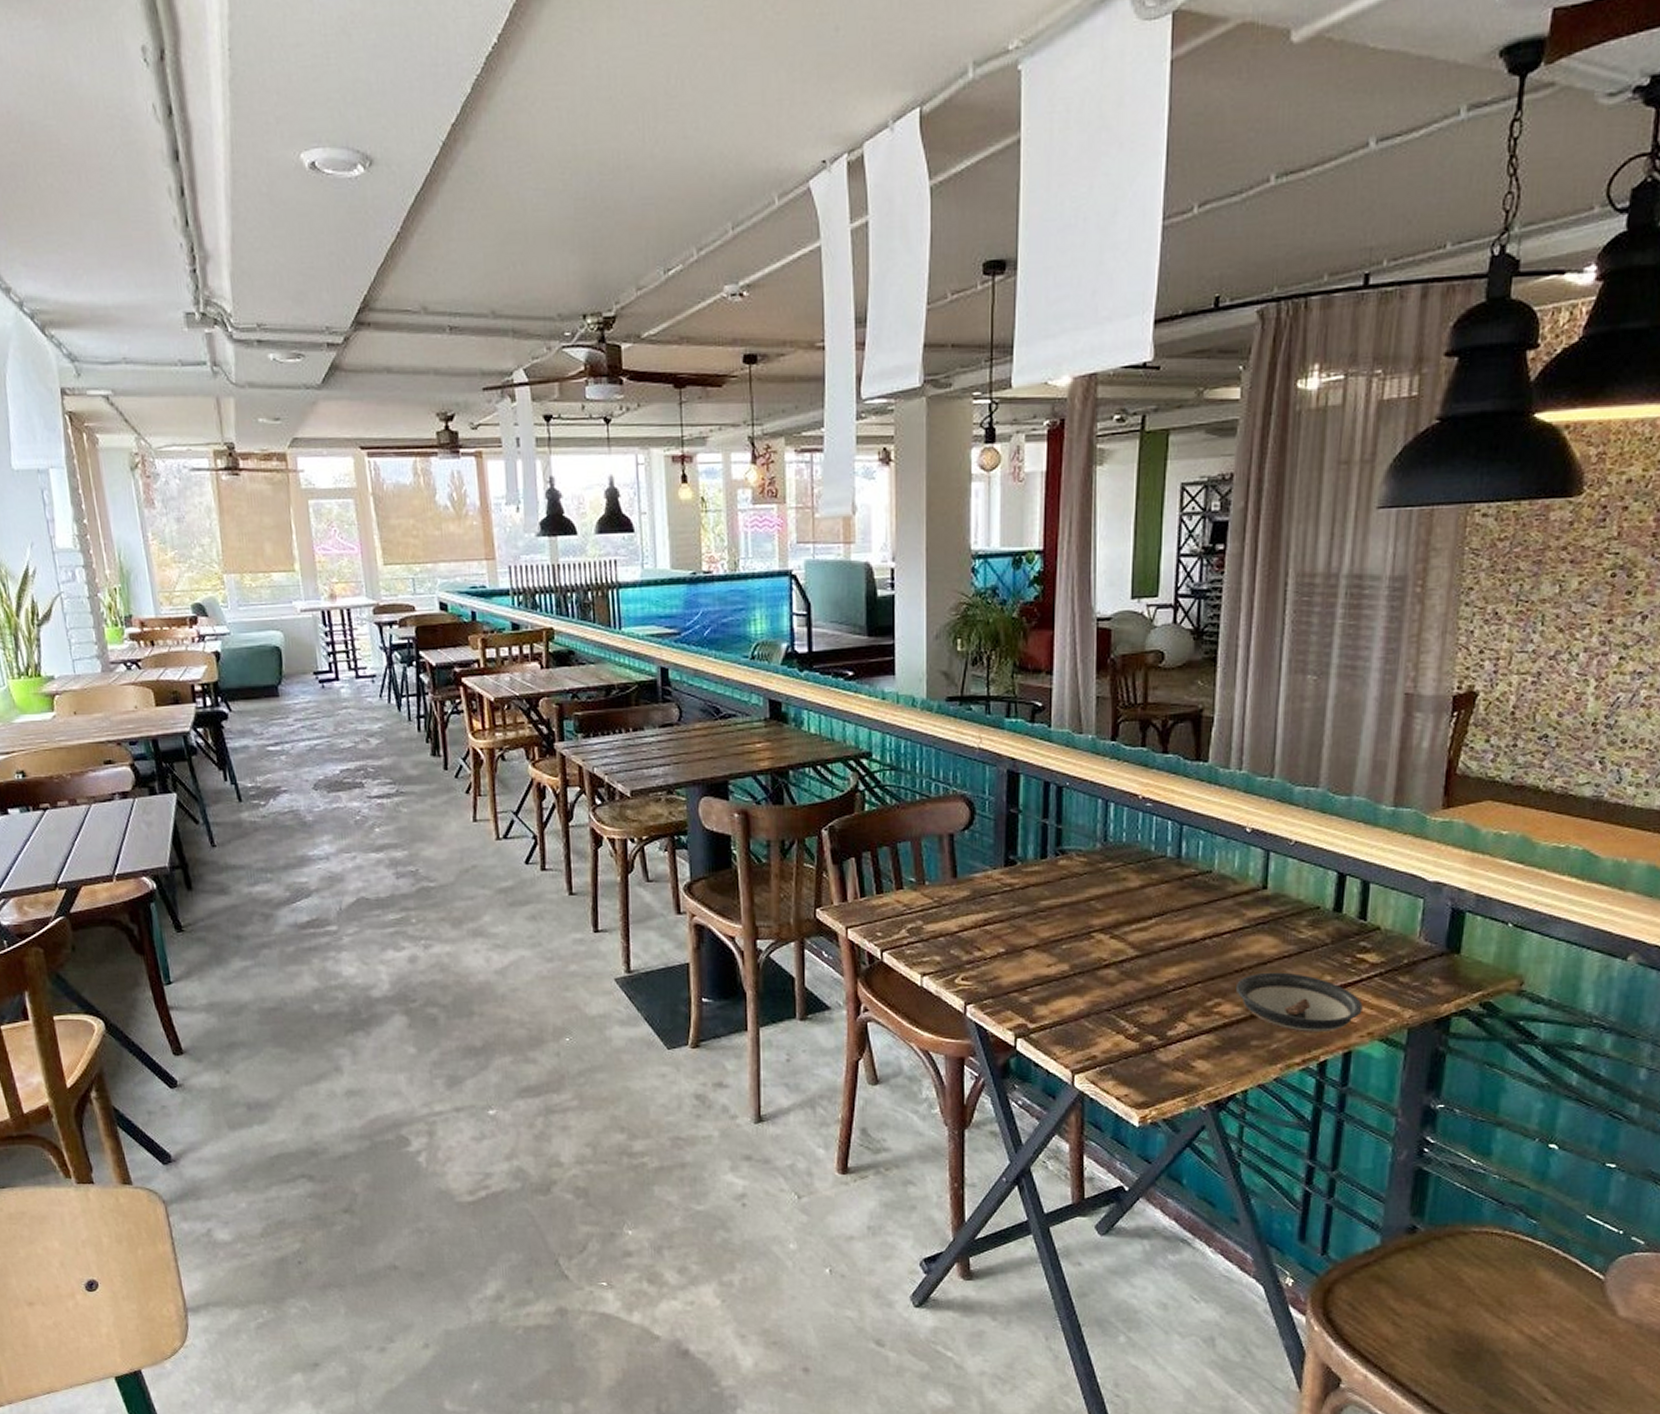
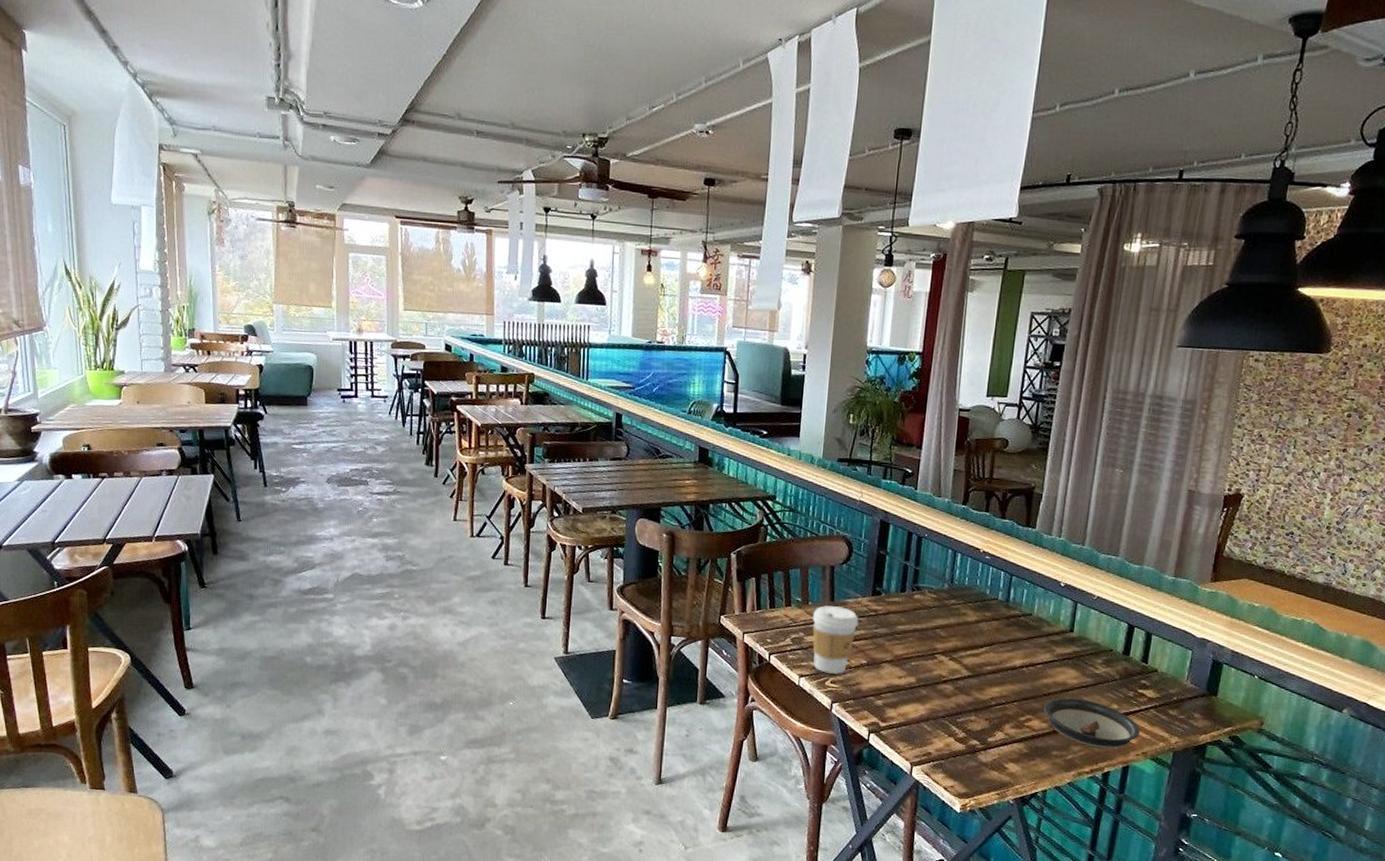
coffee cup: none [931,884,991,968] -> present [812,605,859,674]

